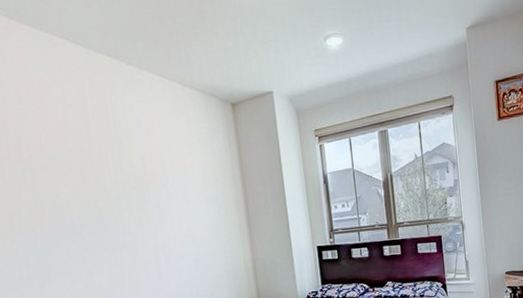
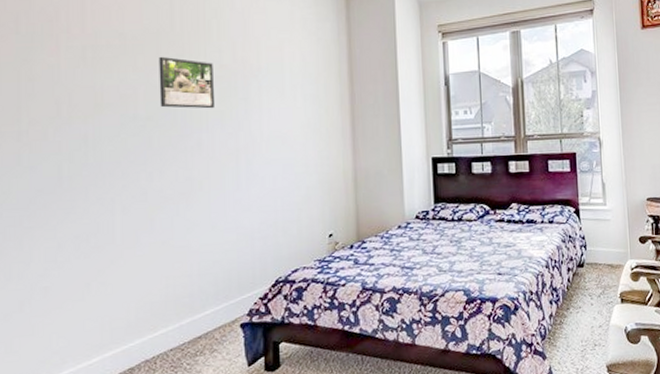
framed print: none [84,173,134,217] -> present [158,56,216,109]

